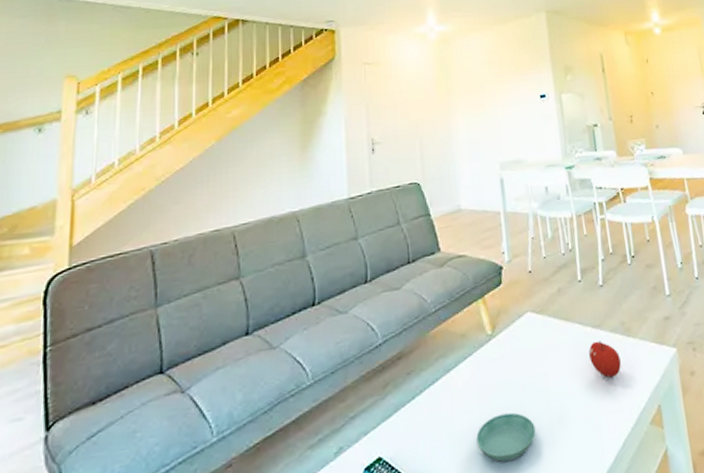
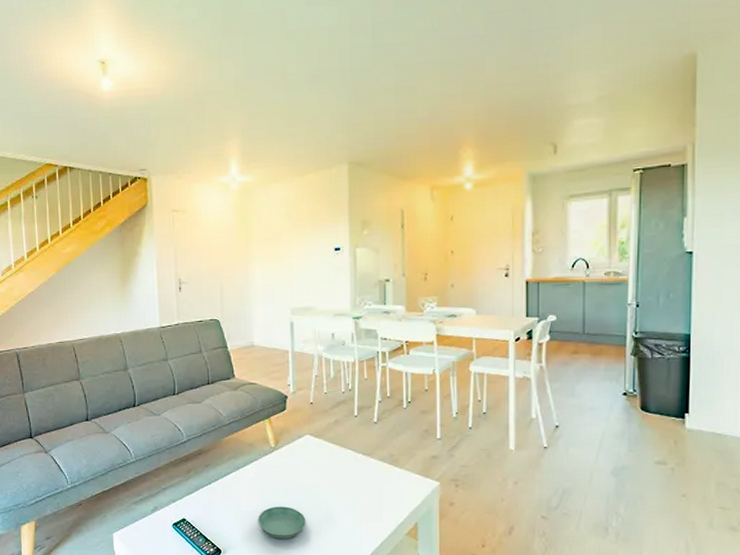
fruit: present [589,340,621,378] -> none [358,466,386,495]

